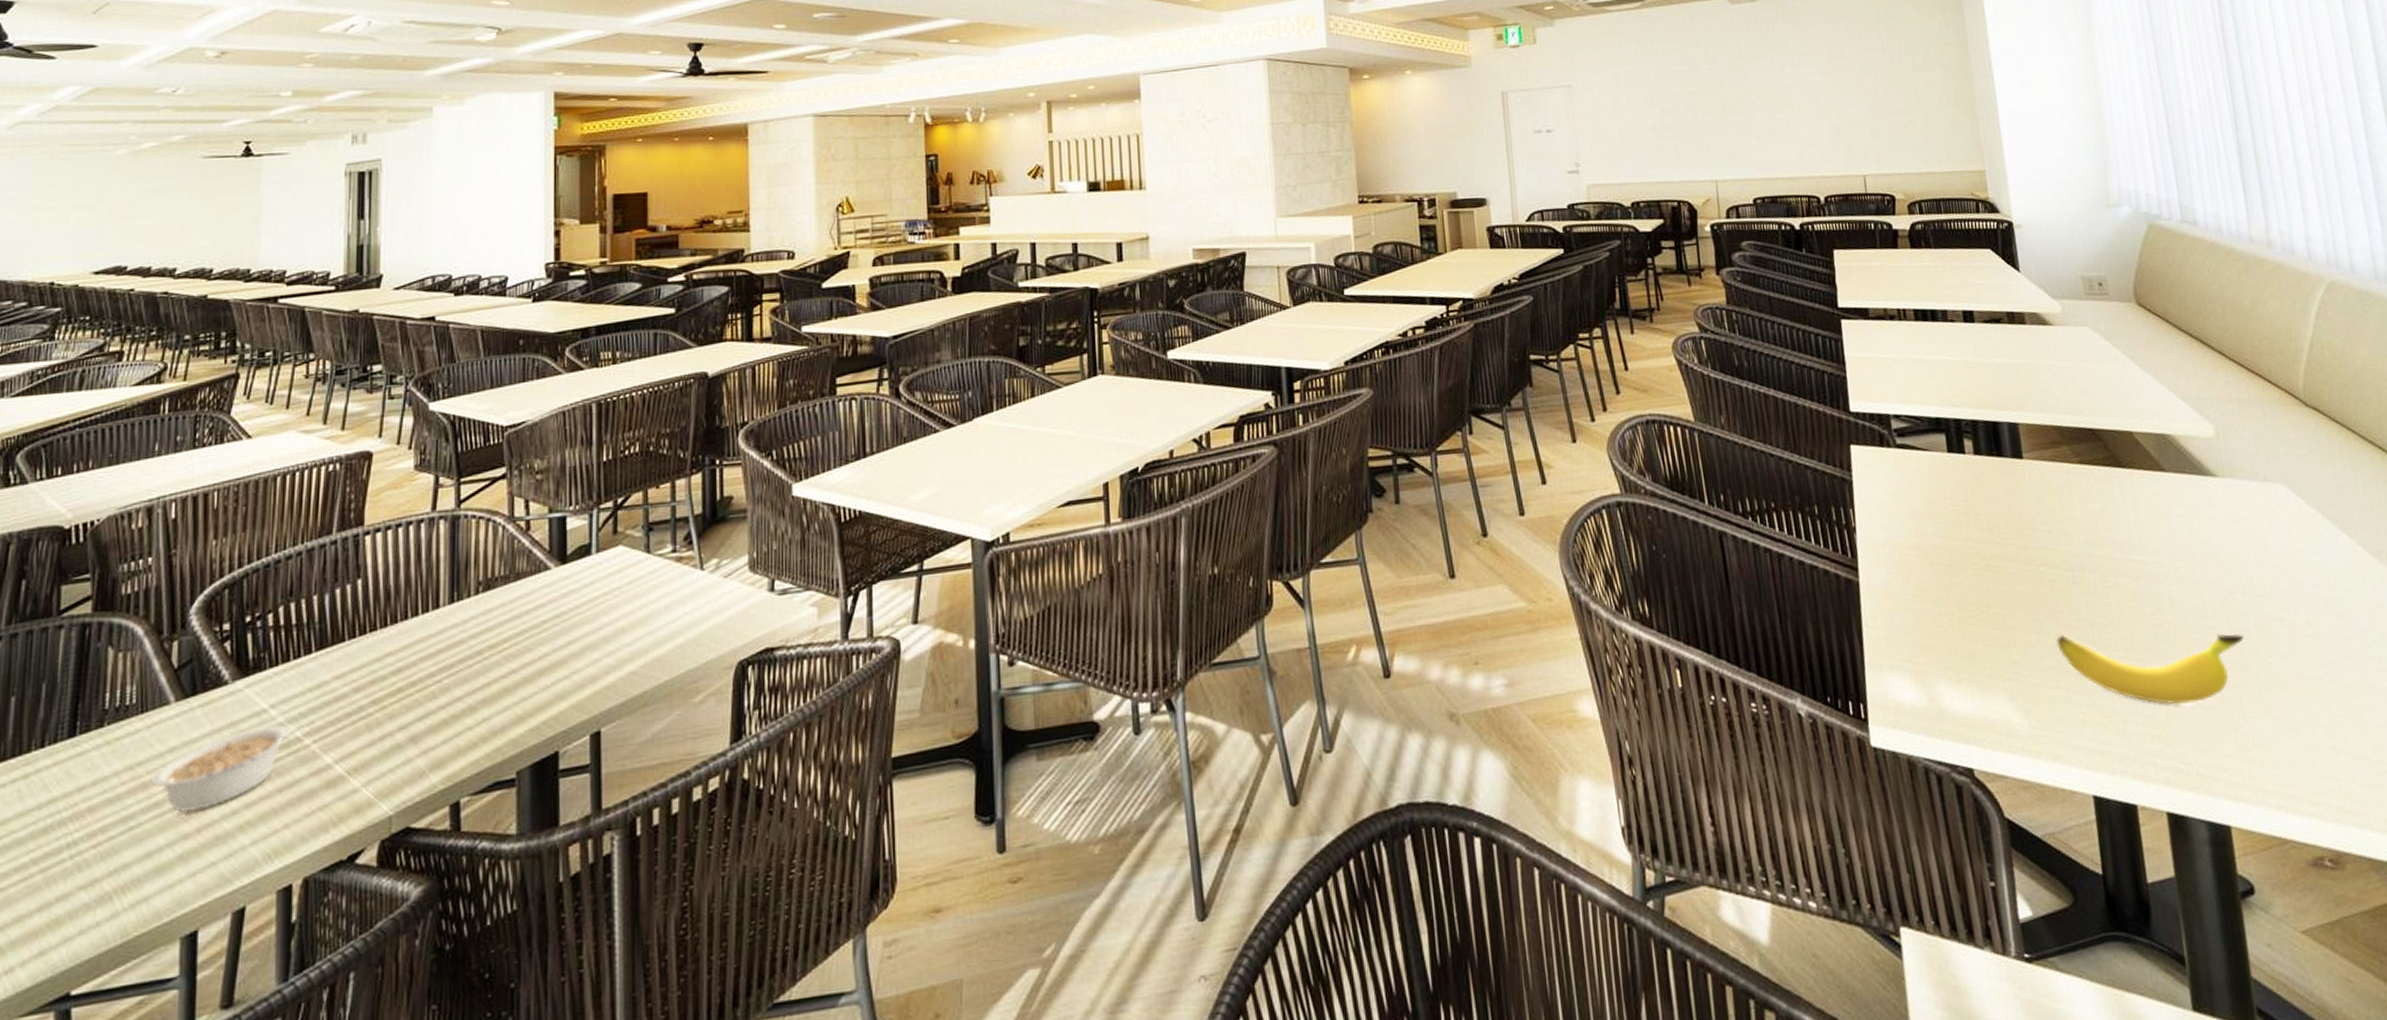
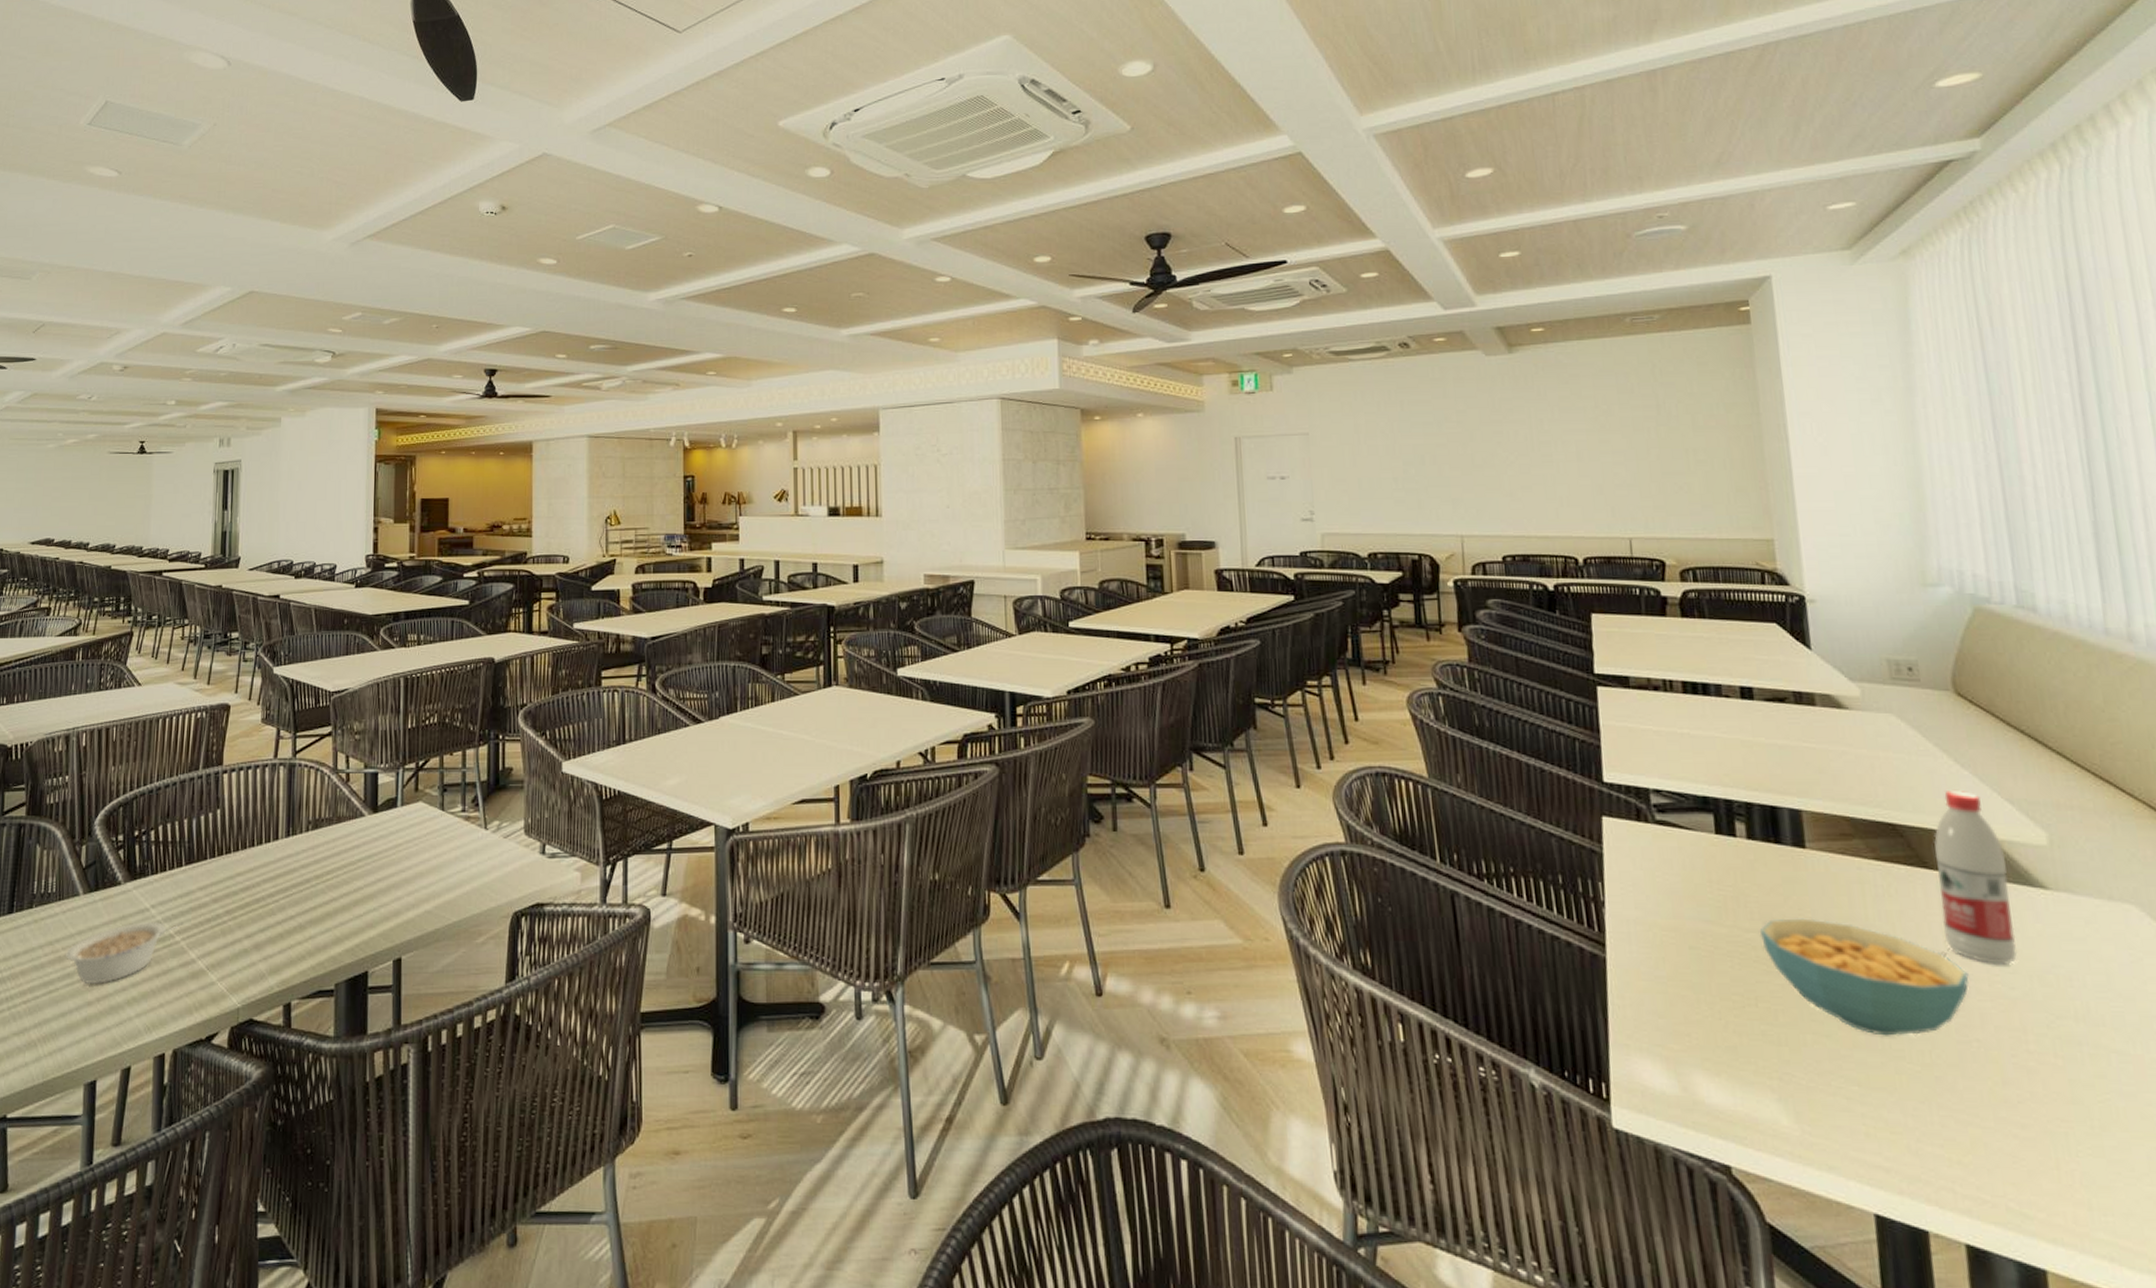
cereal bowl: none [1988,524,2159,628] -> present [1759,918,1969,1036]
banana: present [2056,633,2244,705] -> none [1837,1038,2075,1132]
water bottle: none [2125,392,2196,551] -> present [1933,789,2018,965]

